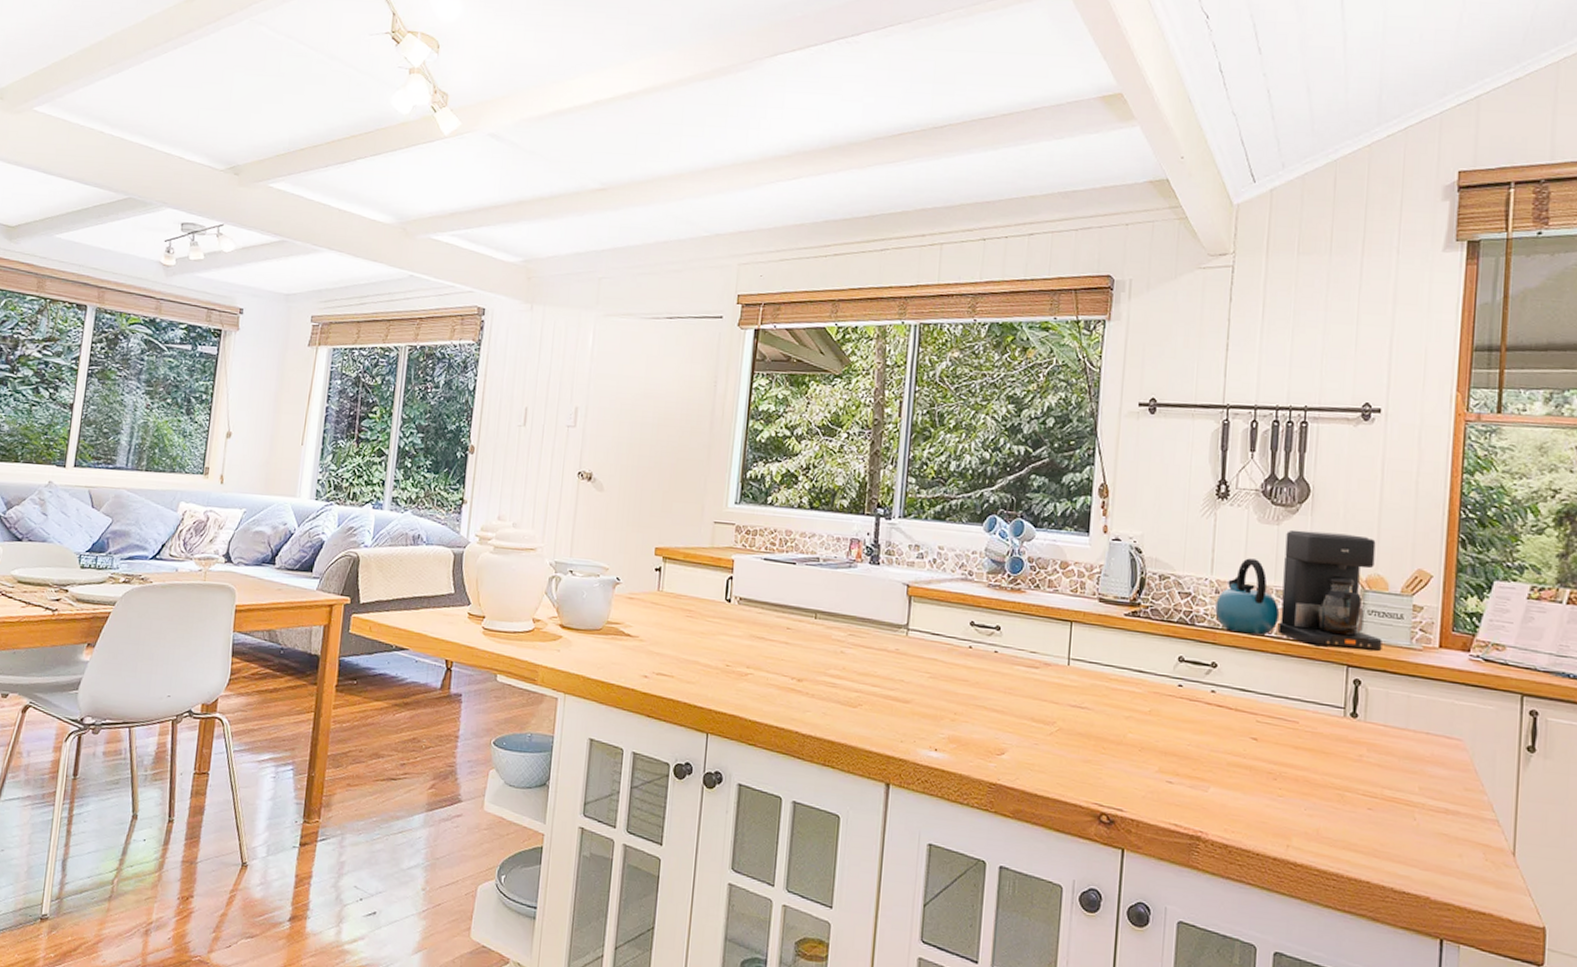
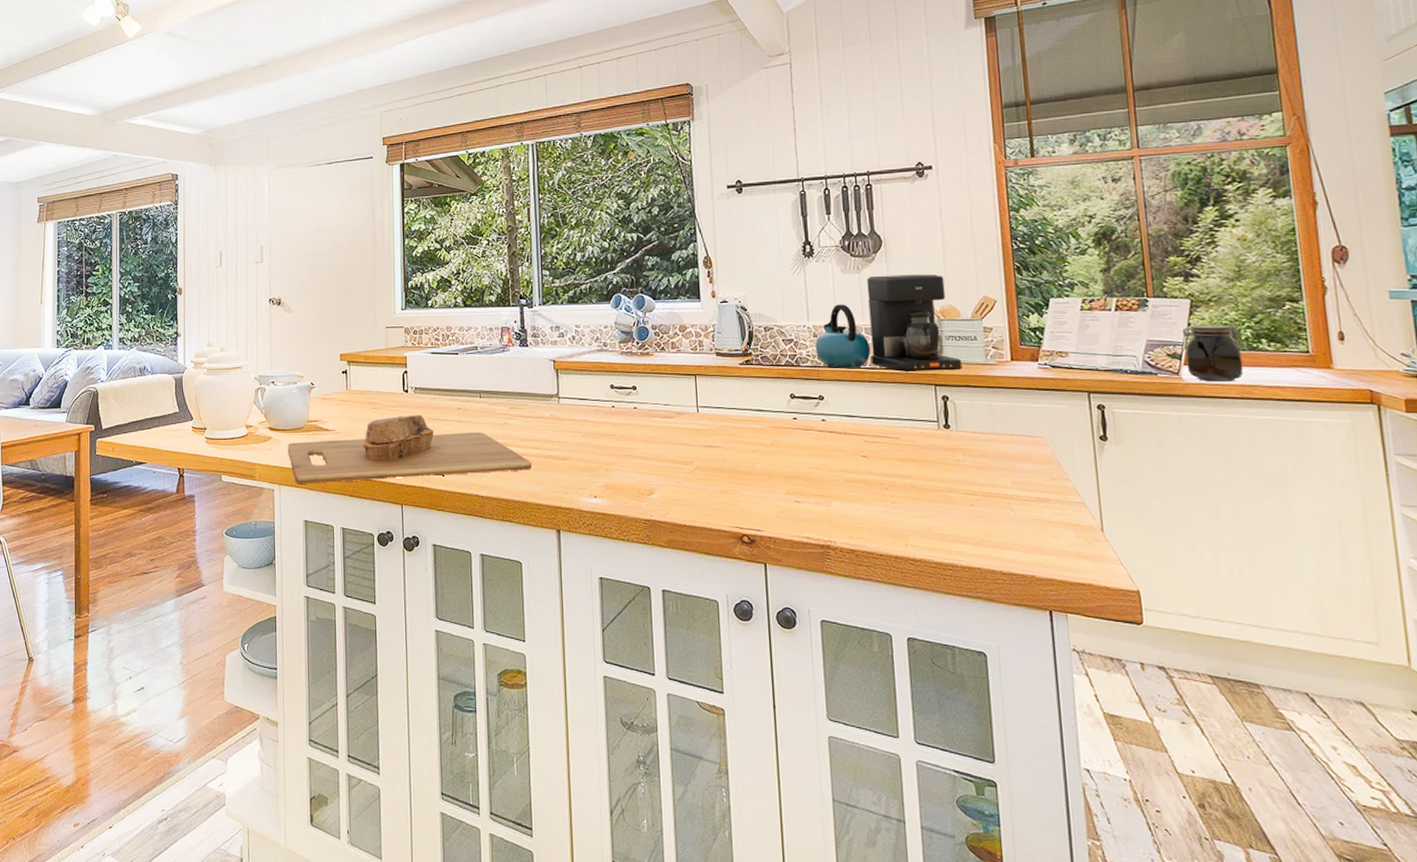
cutting board: none [579,628,866,710] -> present [287,414,532,485]

